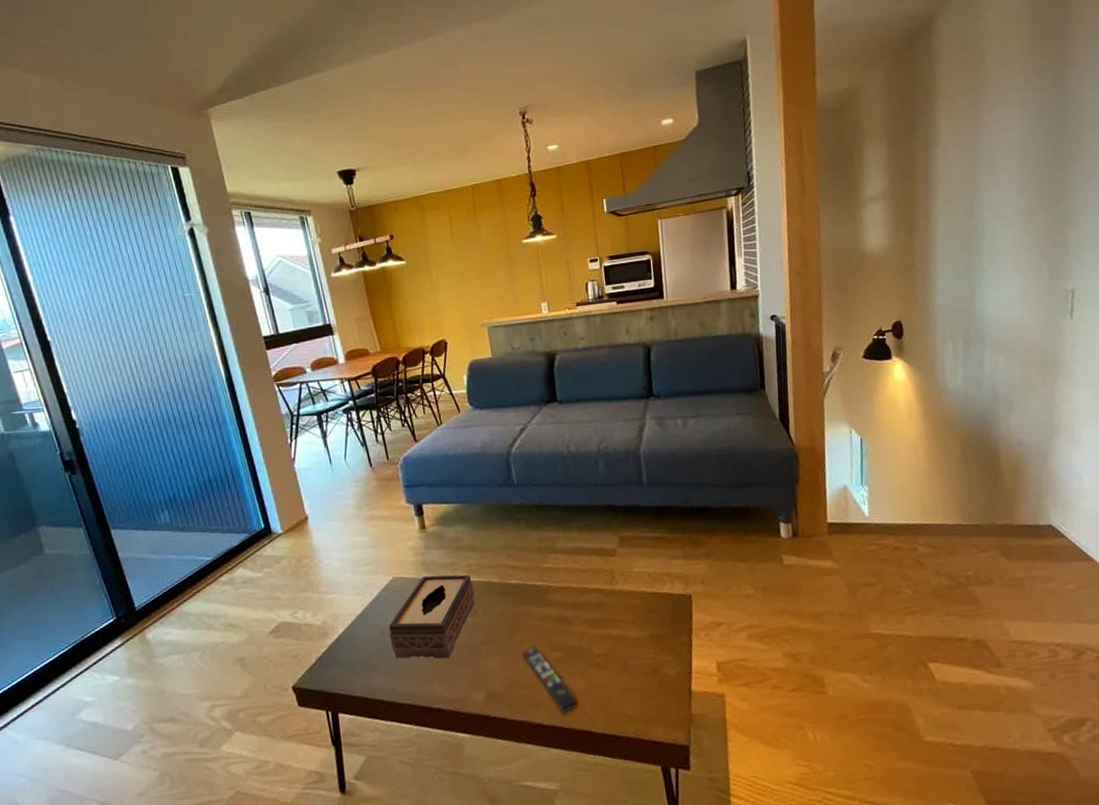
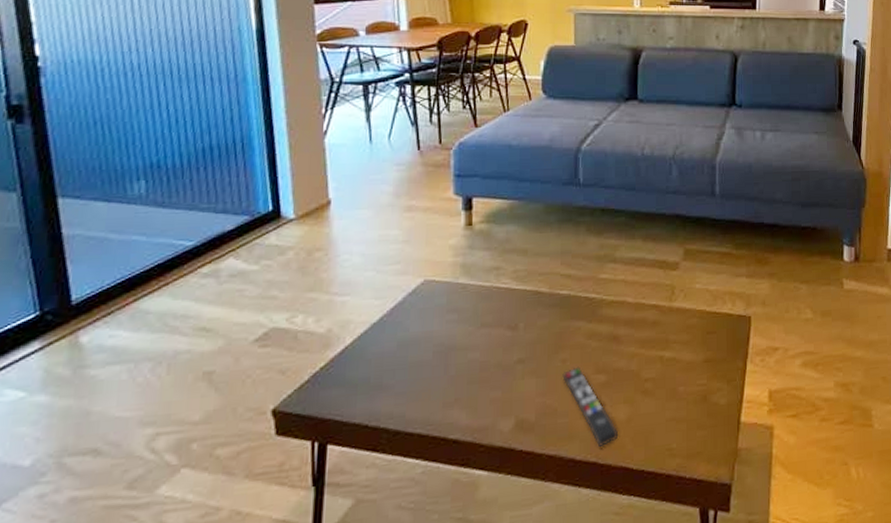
tissue box: present [388,574,476,659] -> none [408,279,518,380]

